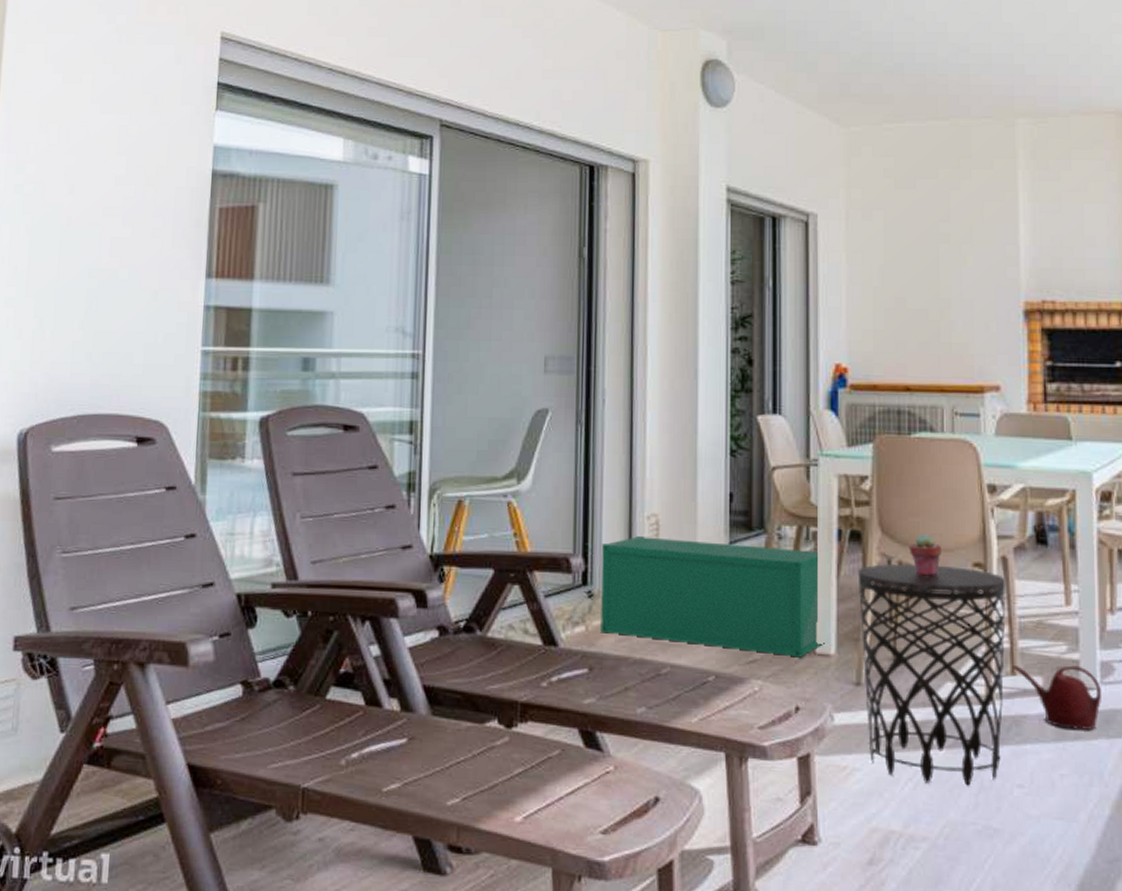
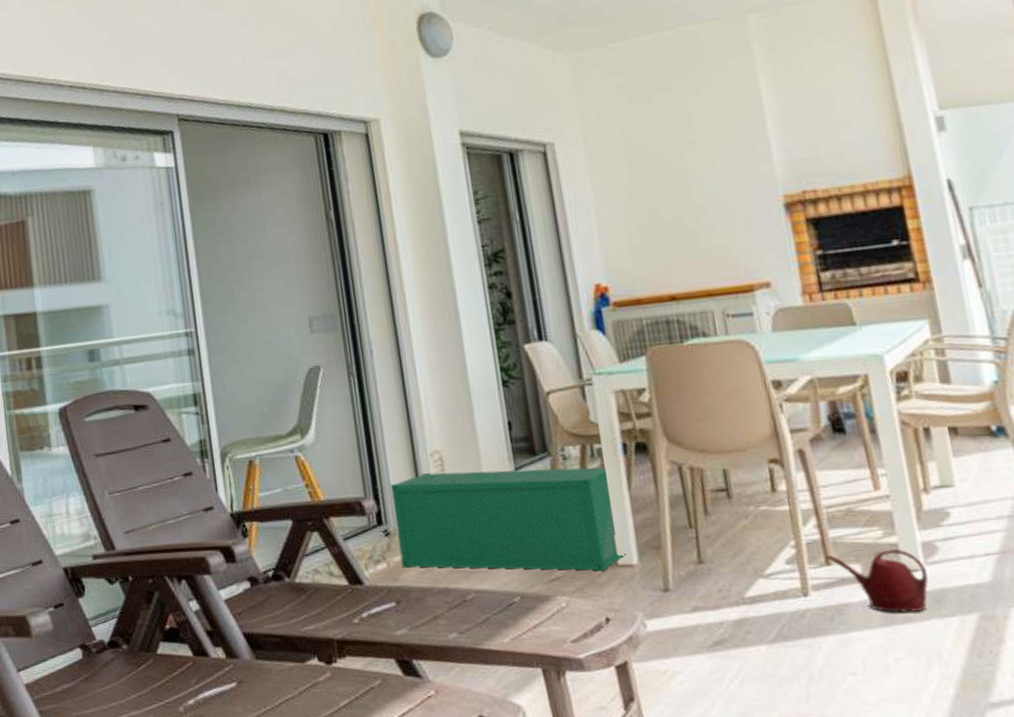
side table: present [857,563,1007,786] -> none [648,465,828,680]
potted succulent: present [908,533,941,576] -> none [698,436,734,479]

